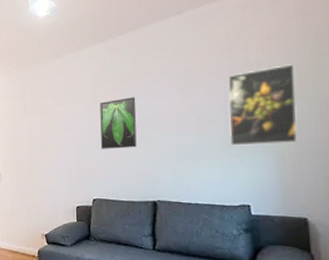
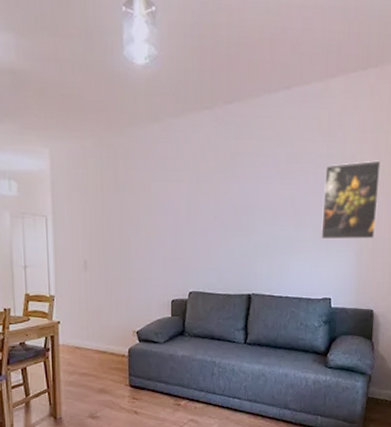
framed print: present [100,97,137,149] -> none [199,180,239,237]

